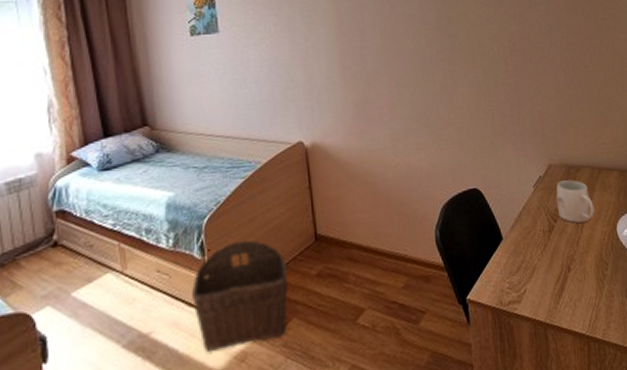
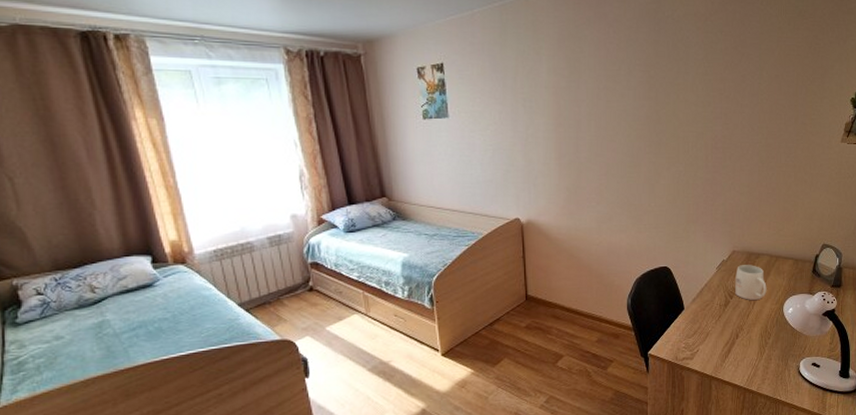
wicker basket: present [191,240,289,352] -> none [422,296,502,378]

